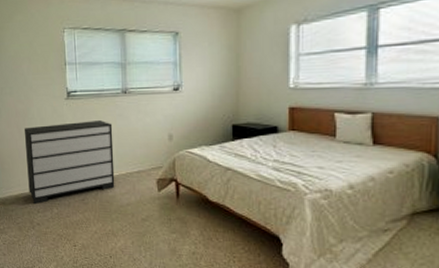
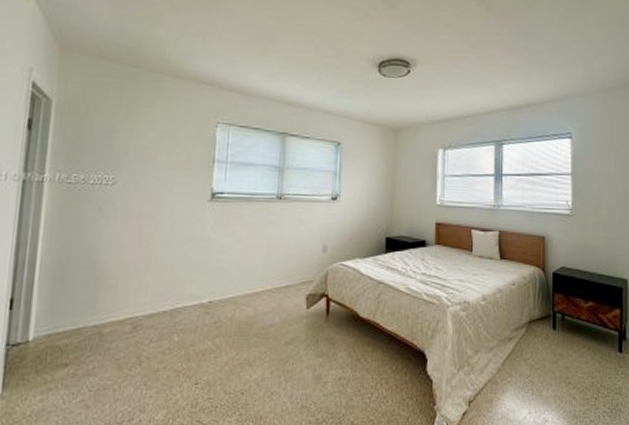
dresser: present [25,121,115,205] -> none [141,227,262,332]

